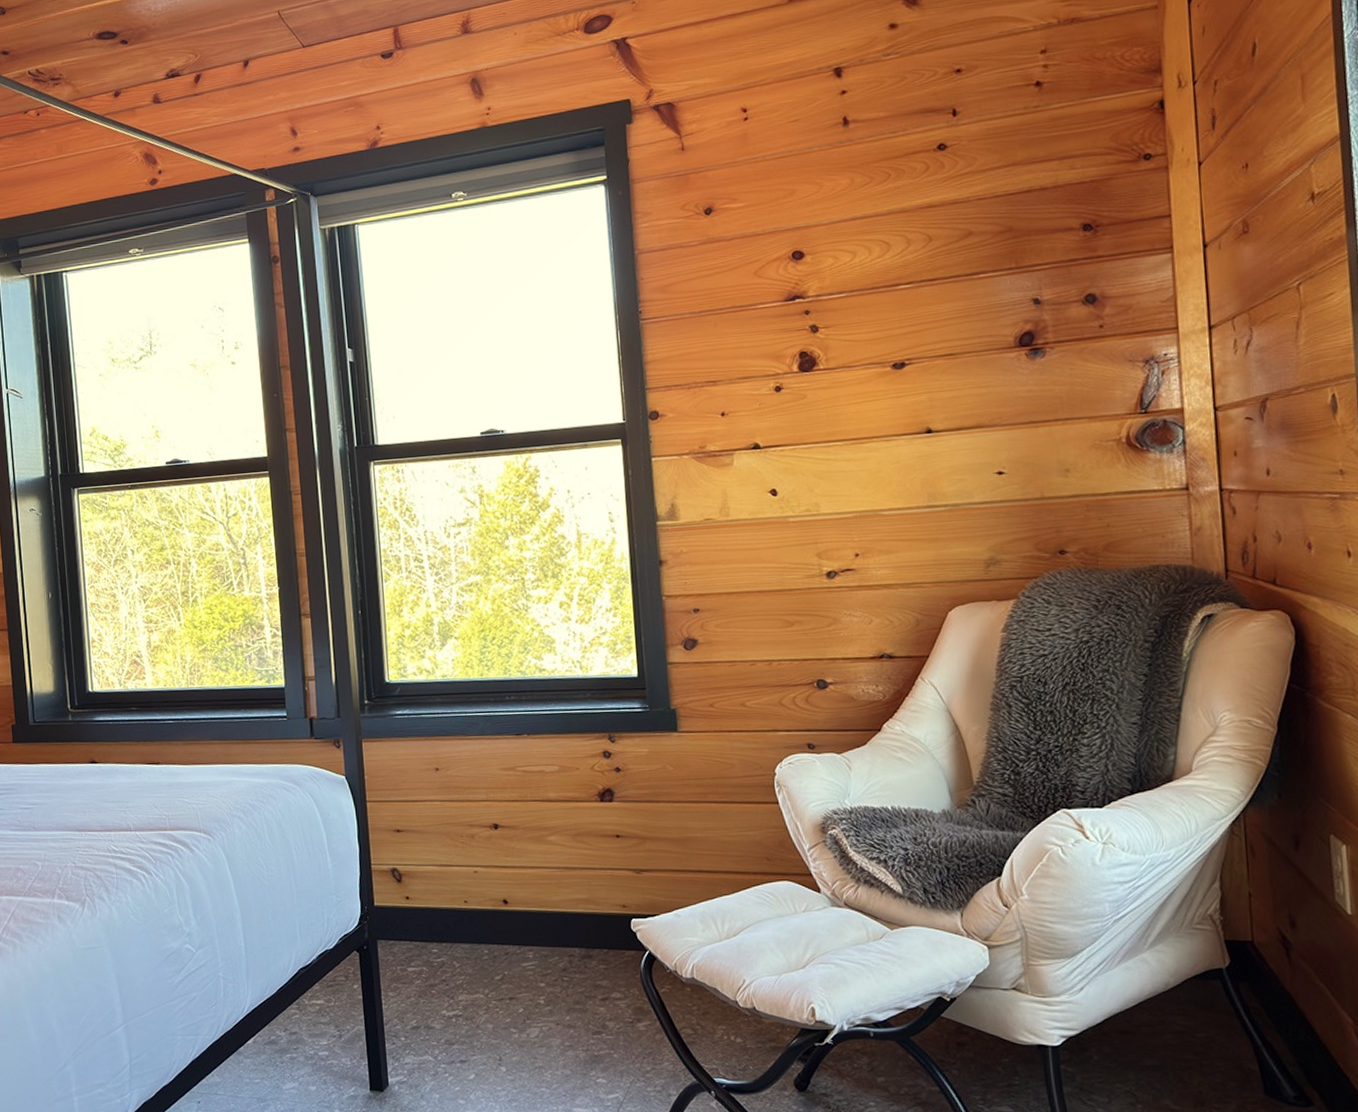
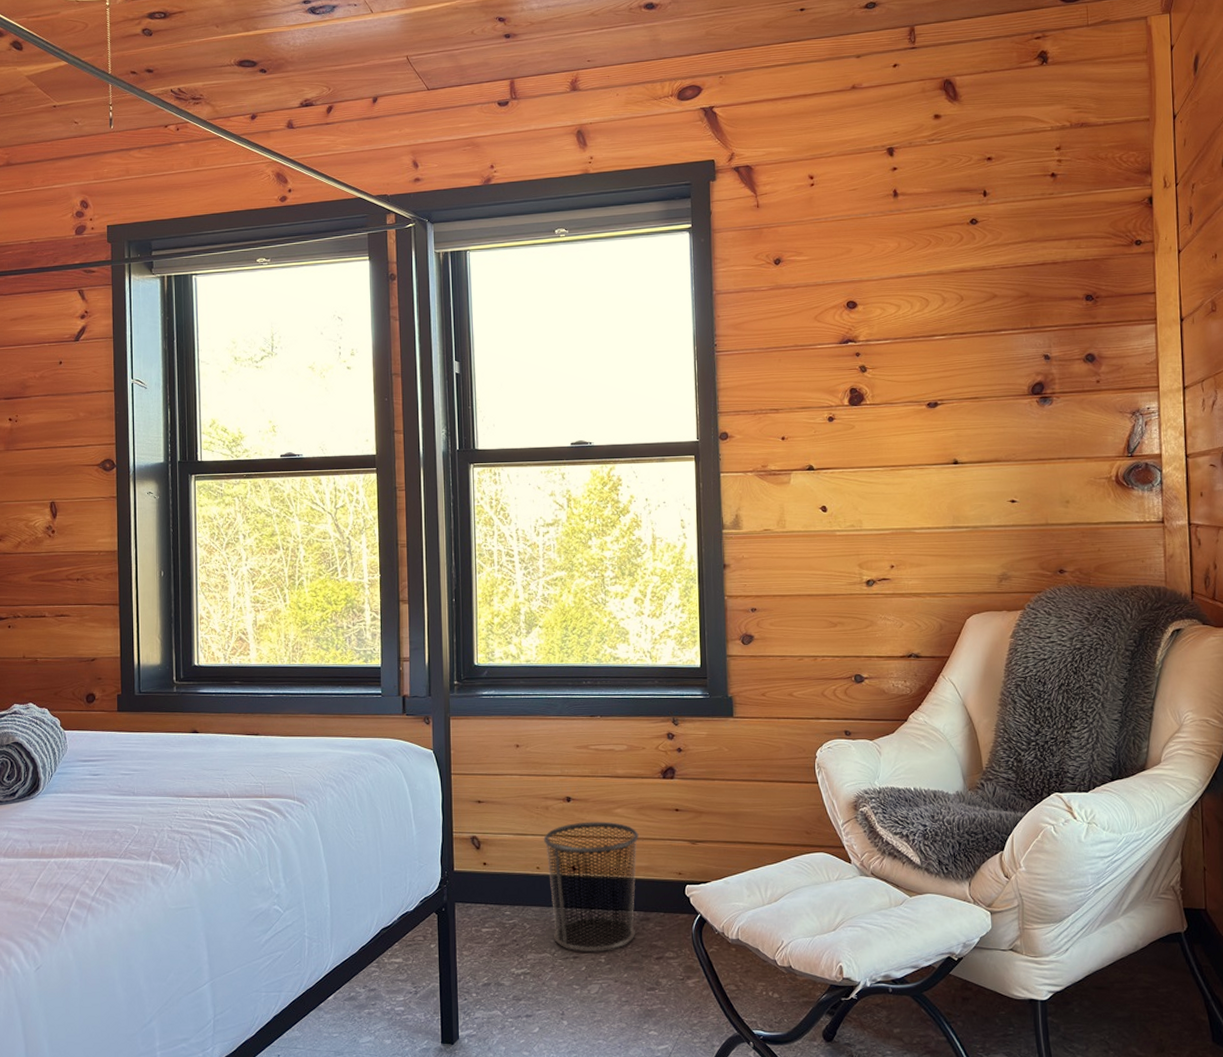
waste bin: none [470,850,577,992] -> present [543,821,639,952]

